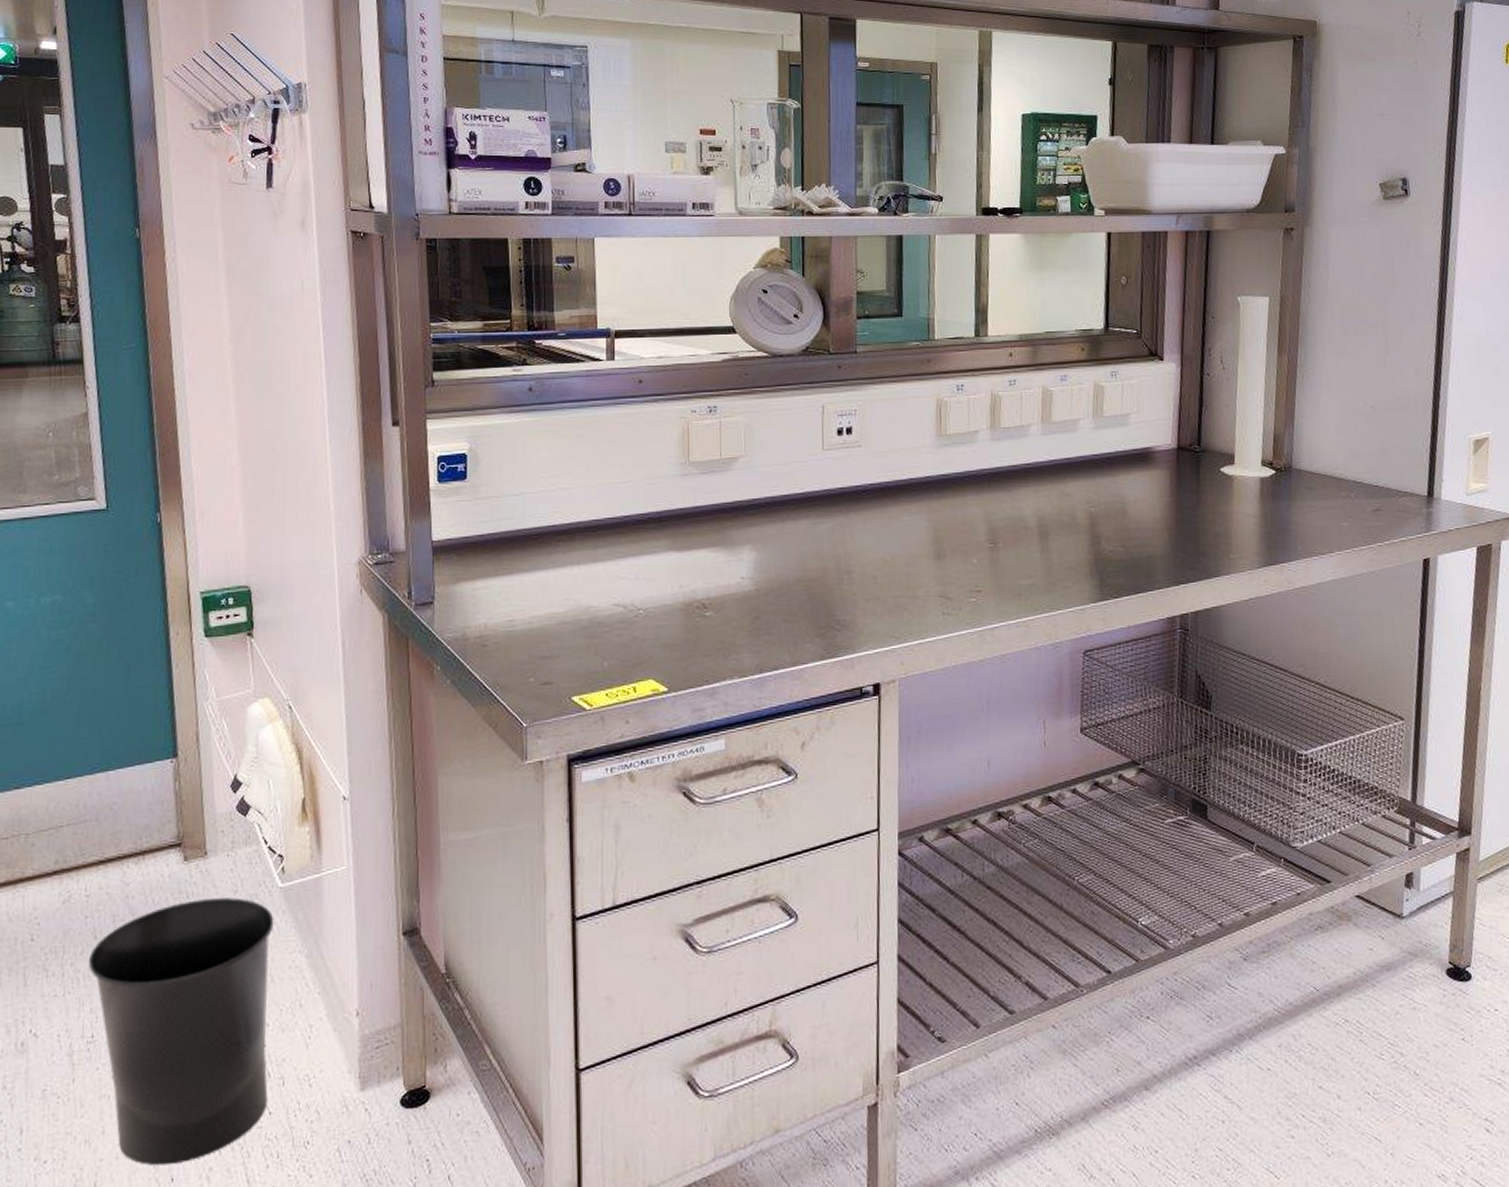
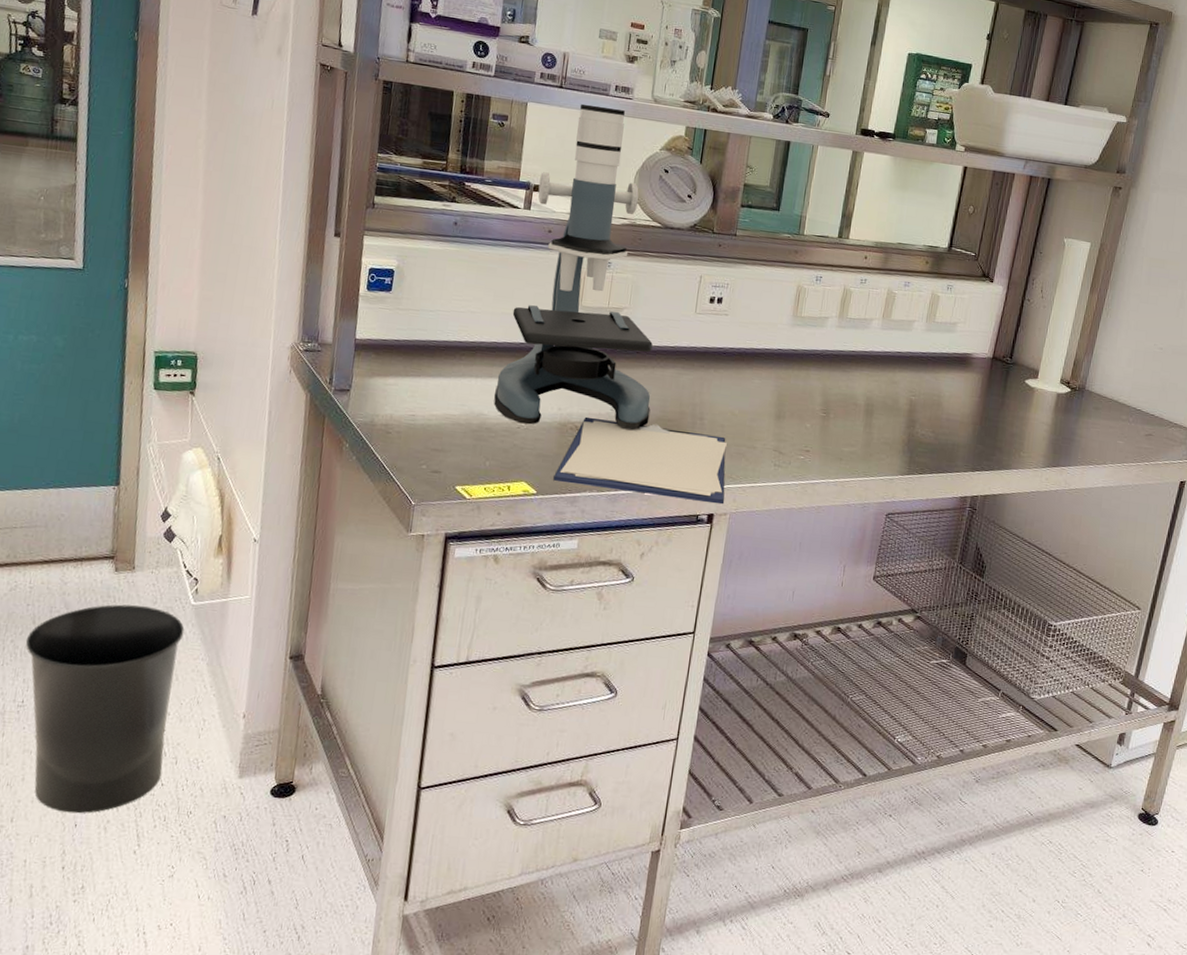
microscope: none [603,229,788,611] -> present [494,103,653,429]
notepad: none [685,586,891,673] -> present [553,417,727,505]

